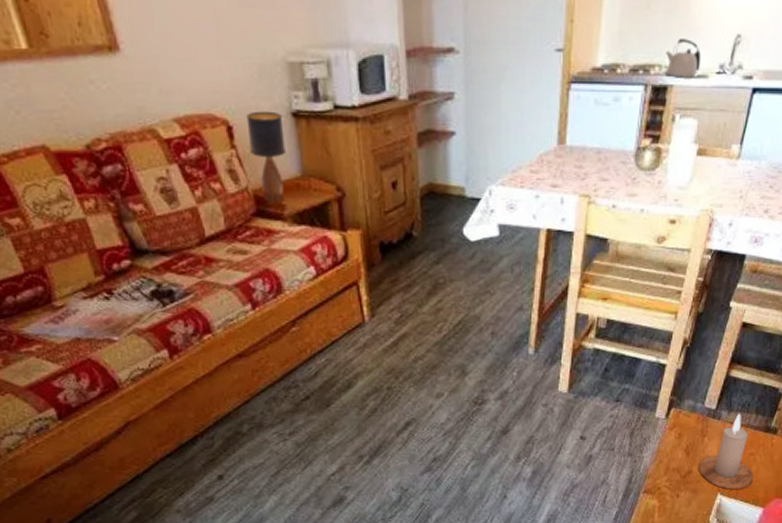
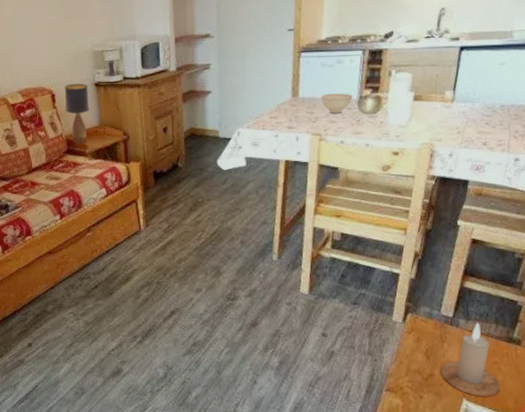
bowl: none [592,142,630,169] -> present [320,93,353,114]
kettle: present [665,39,701,80] -> none [379,14,410,44]

